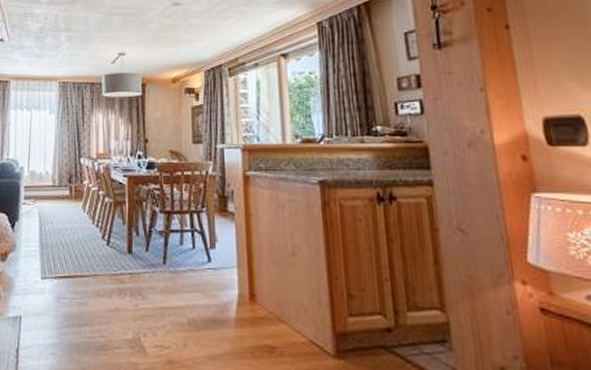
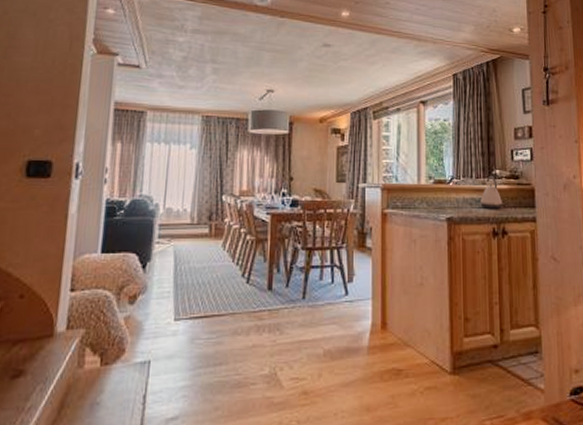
kettle: none [359,132,387,172] -> present [480,175,502,210]

